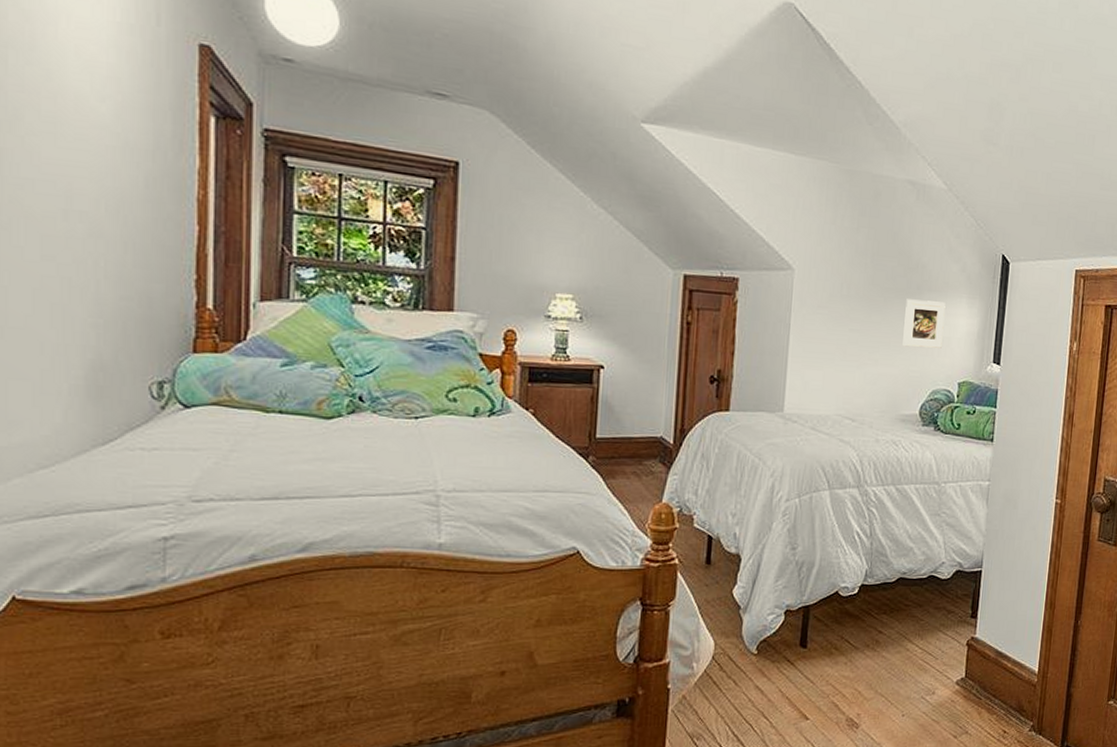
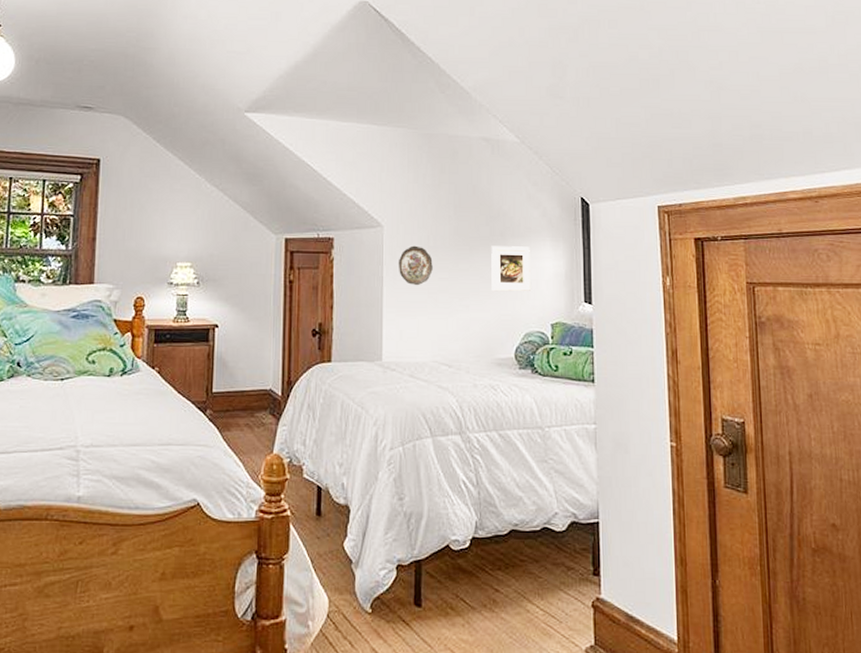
decorative plate: none [807,292,845,336] -> present [399,245,433,286]

